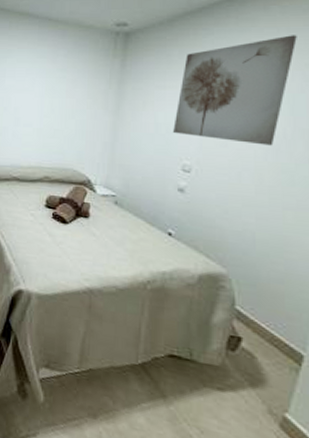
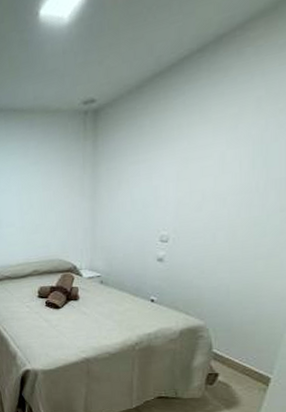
wall art: present [173,35,297,146] -> none [149,78,272,208]

